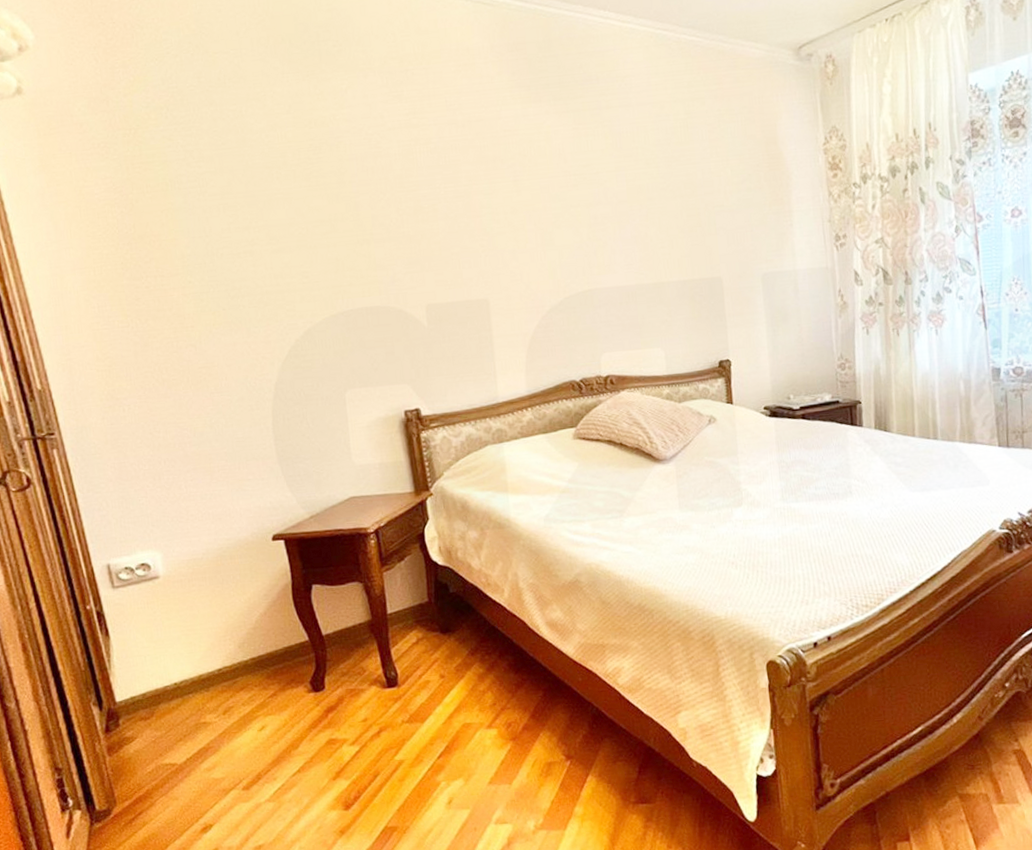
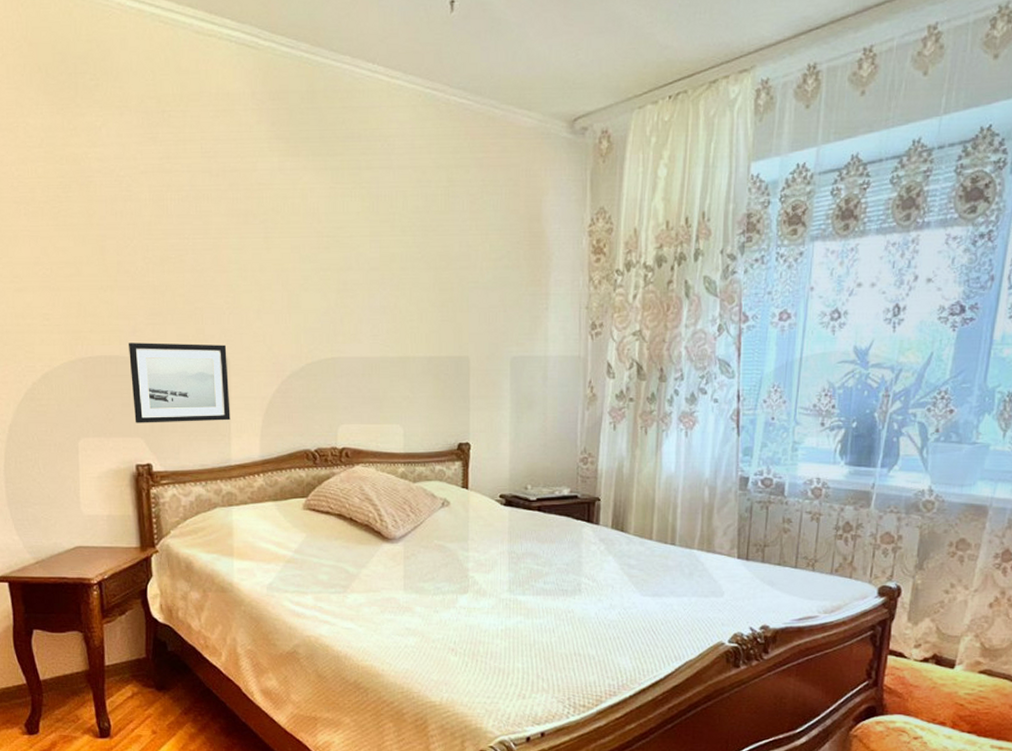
wall art: none [389,286,495,370] -> present [129,342,231,423]

